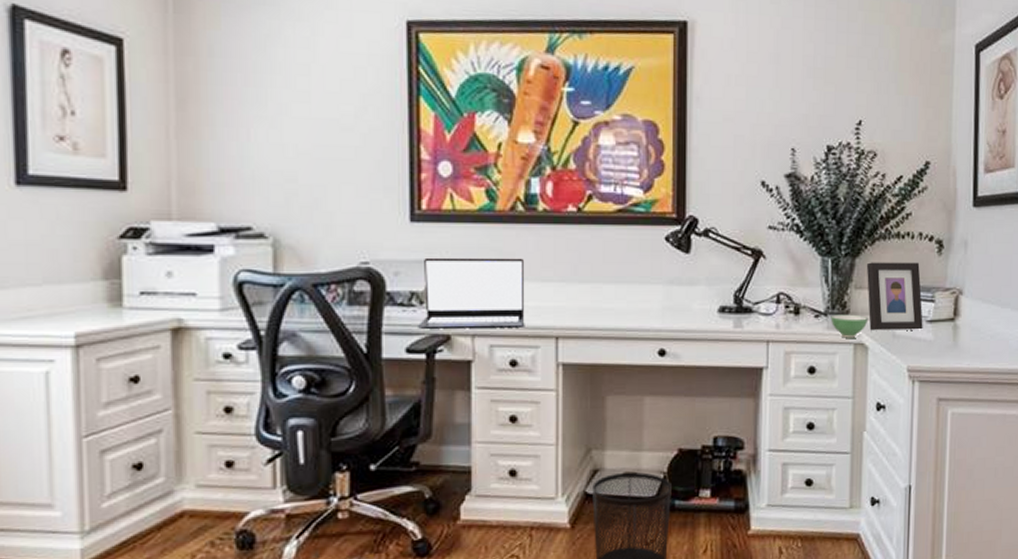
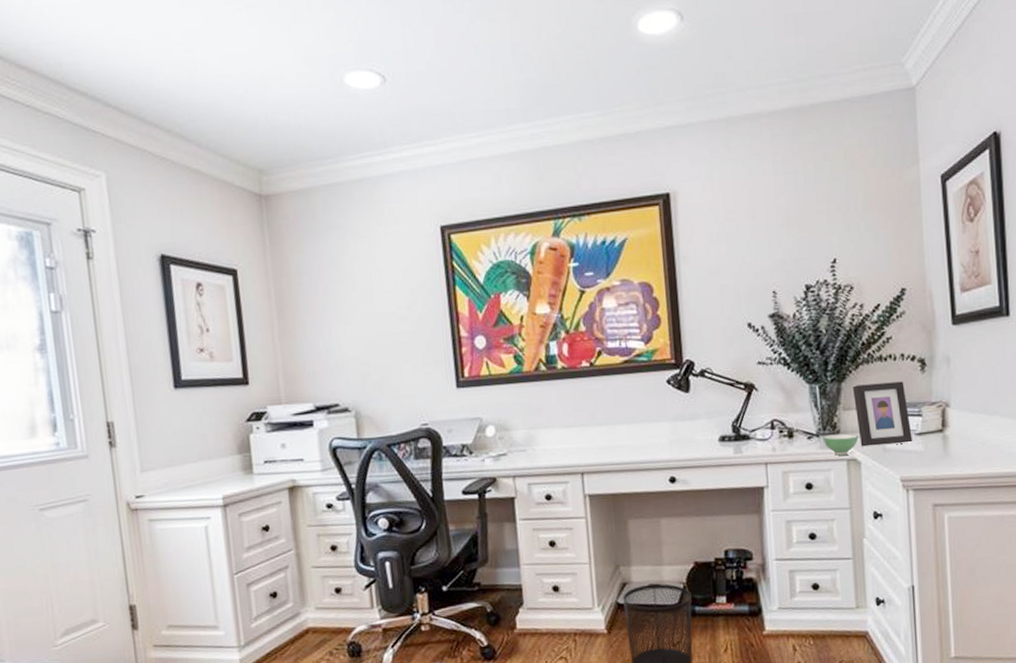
laptop: present [418,257,525,329] -> none [470,409,555,474]

